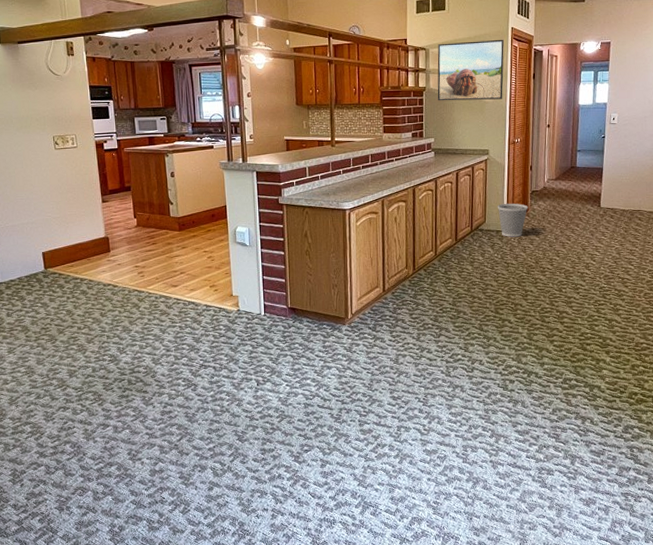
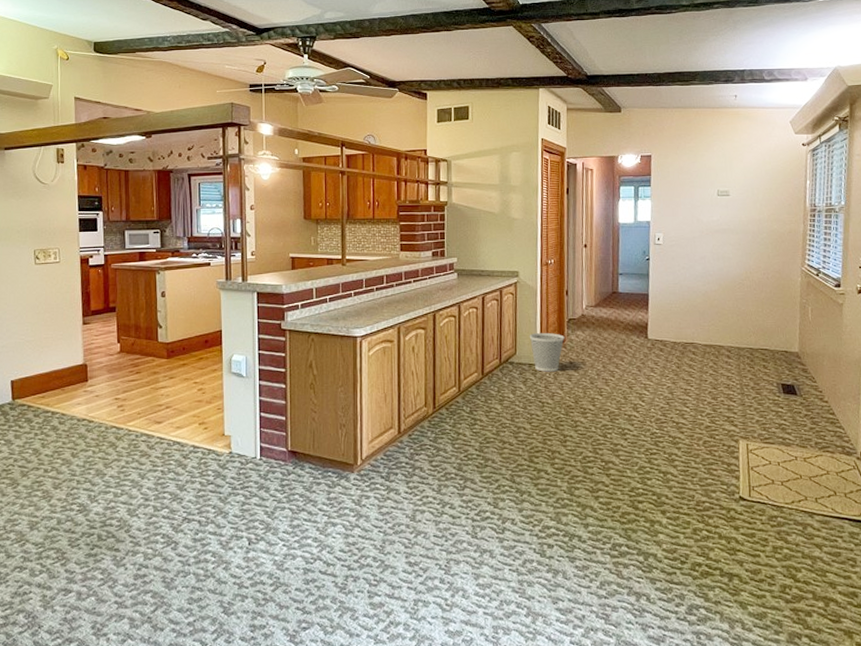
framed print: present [437,39,504,101] -> none [460,151,534,217]

